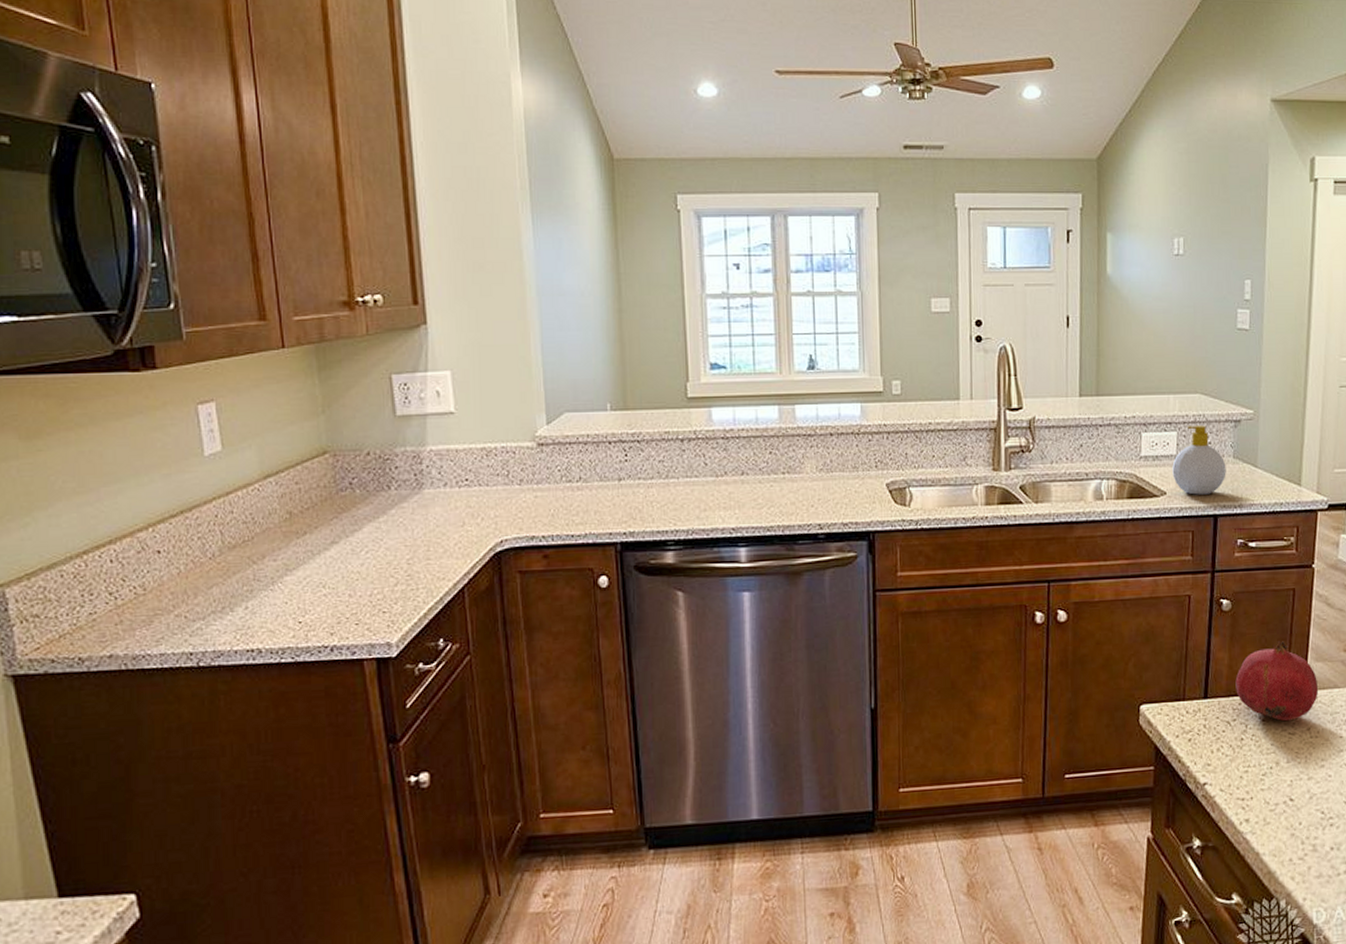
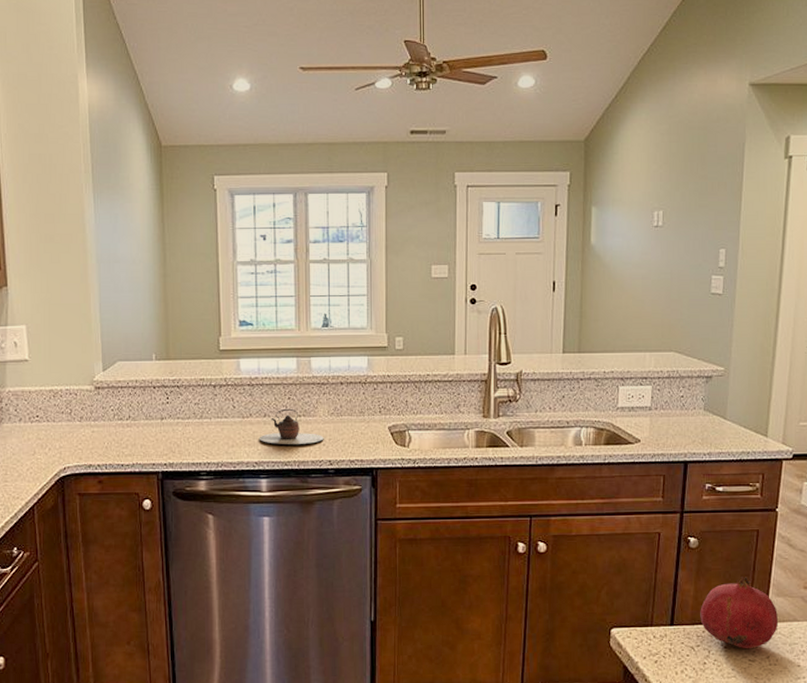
teapot: none [736,464,812,507] -> present [259,408,324,444]
soap bottle: present [1172,426,1226,495] -> none [647,381,697,443]

